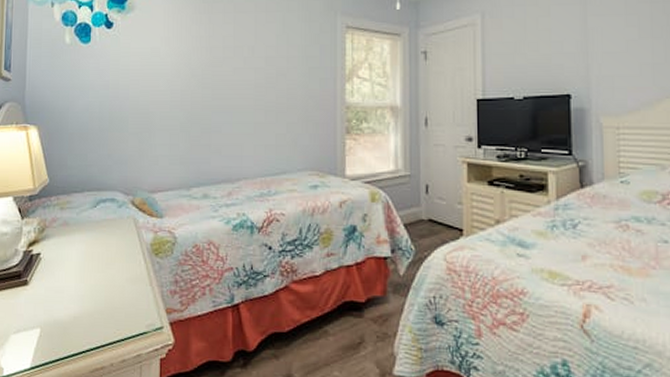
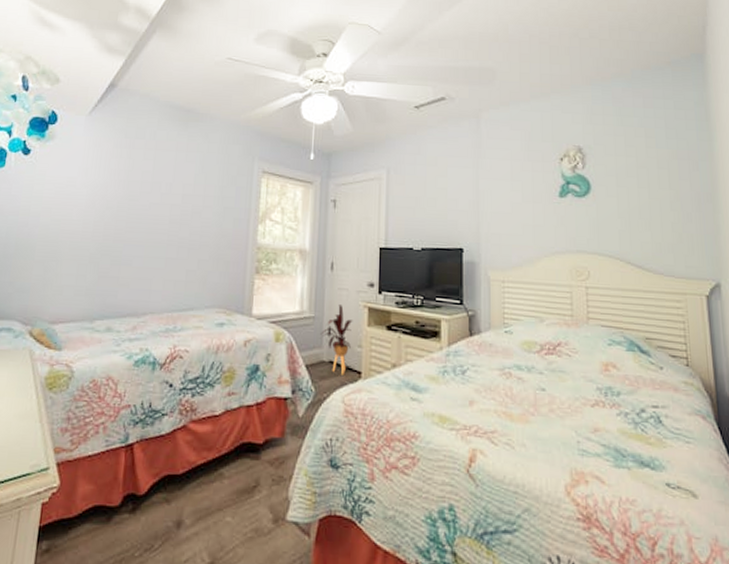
house plant: none [418,161,451,233] -> present [321,305,353,375]

